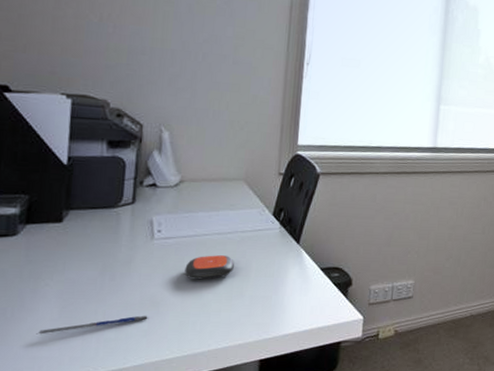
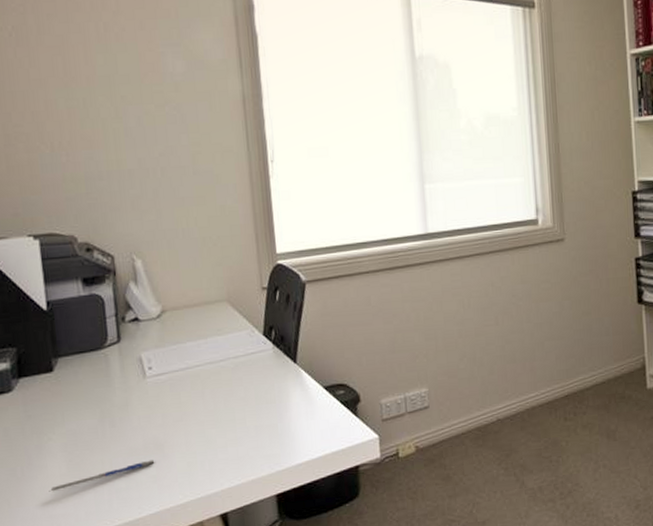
remote control: present [185,255,234,280] -> none [183,385,233,416]

